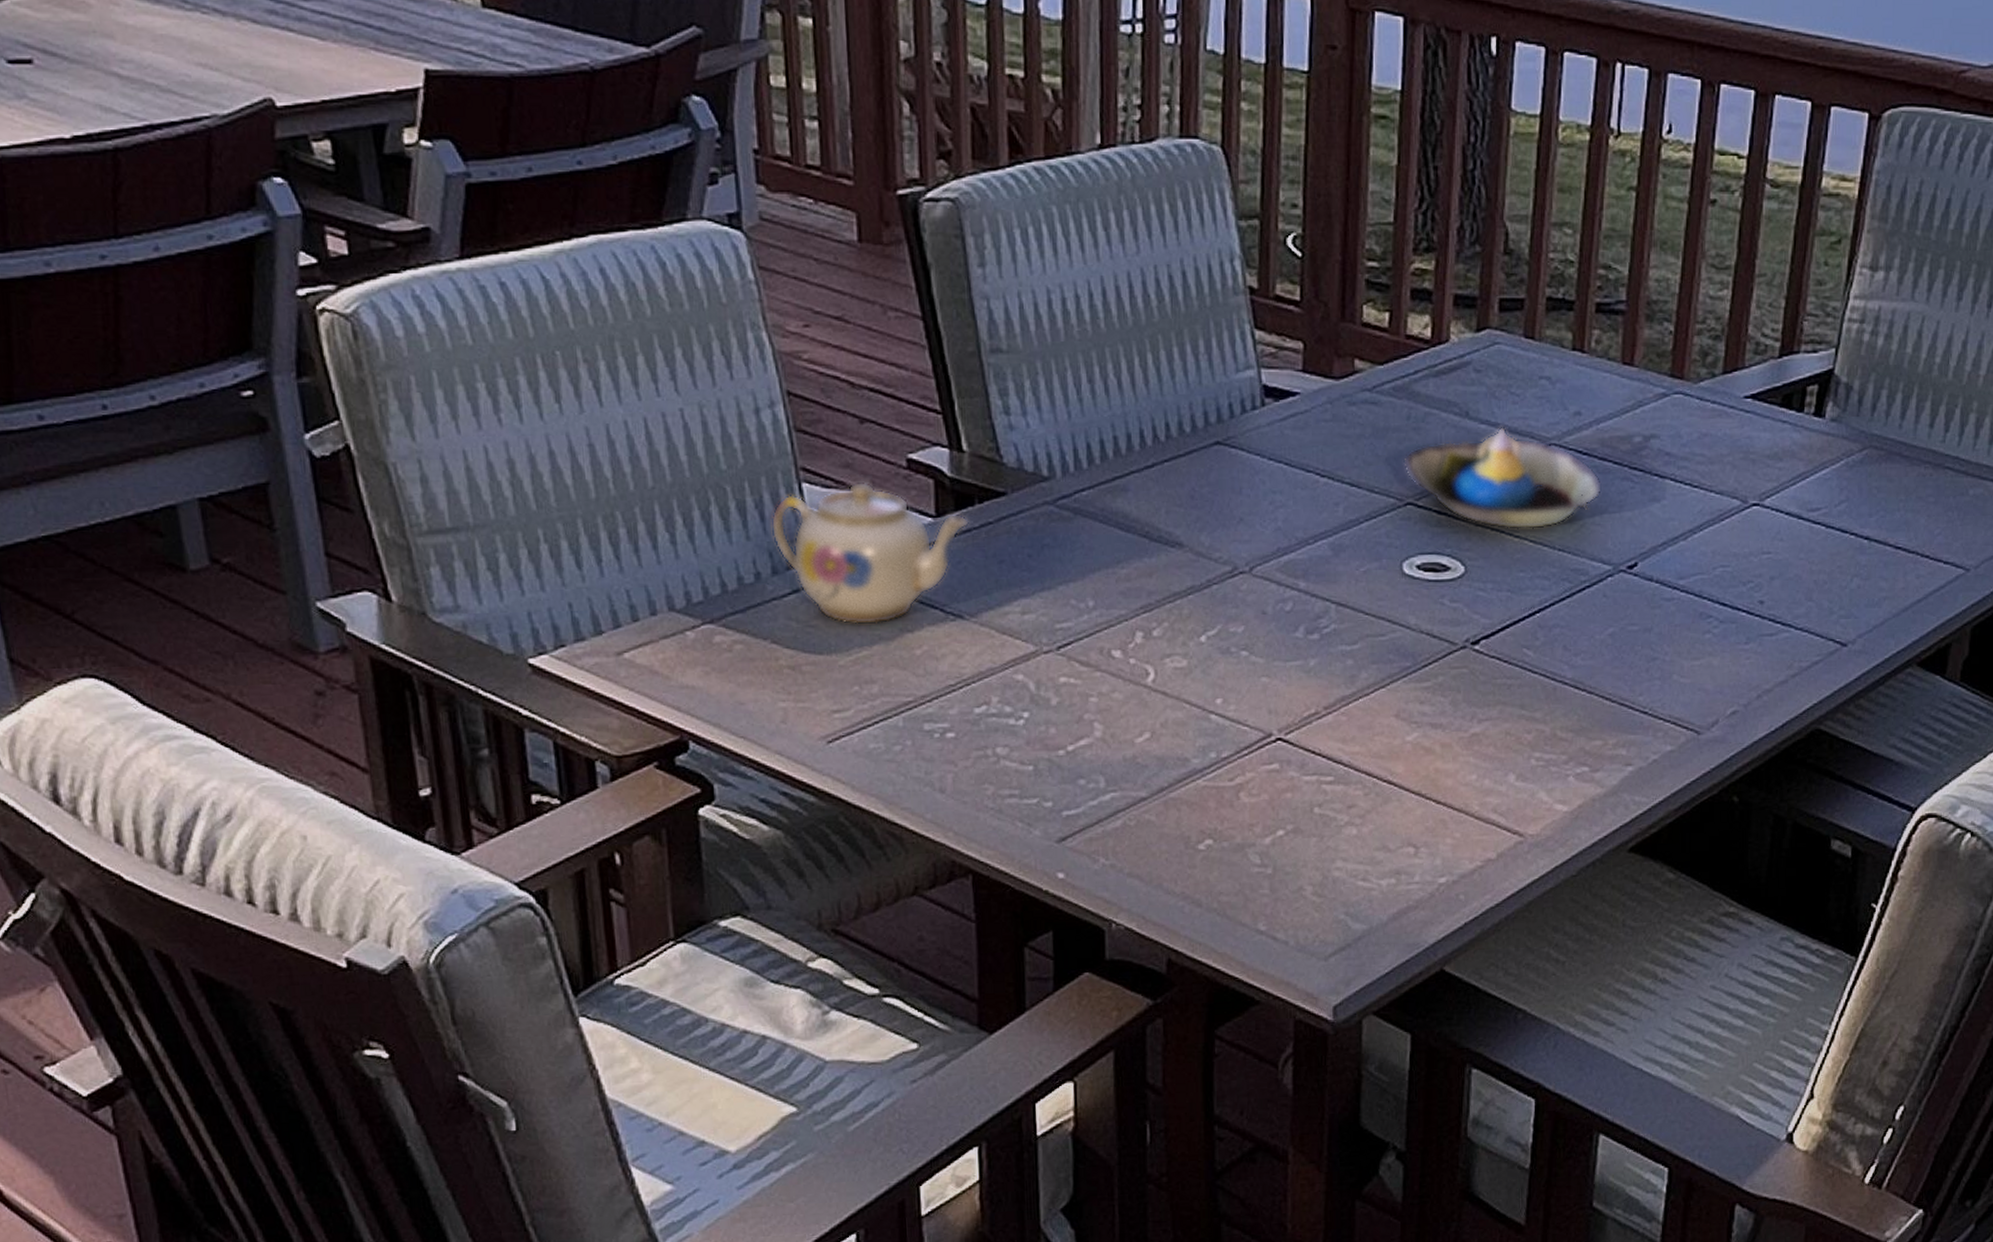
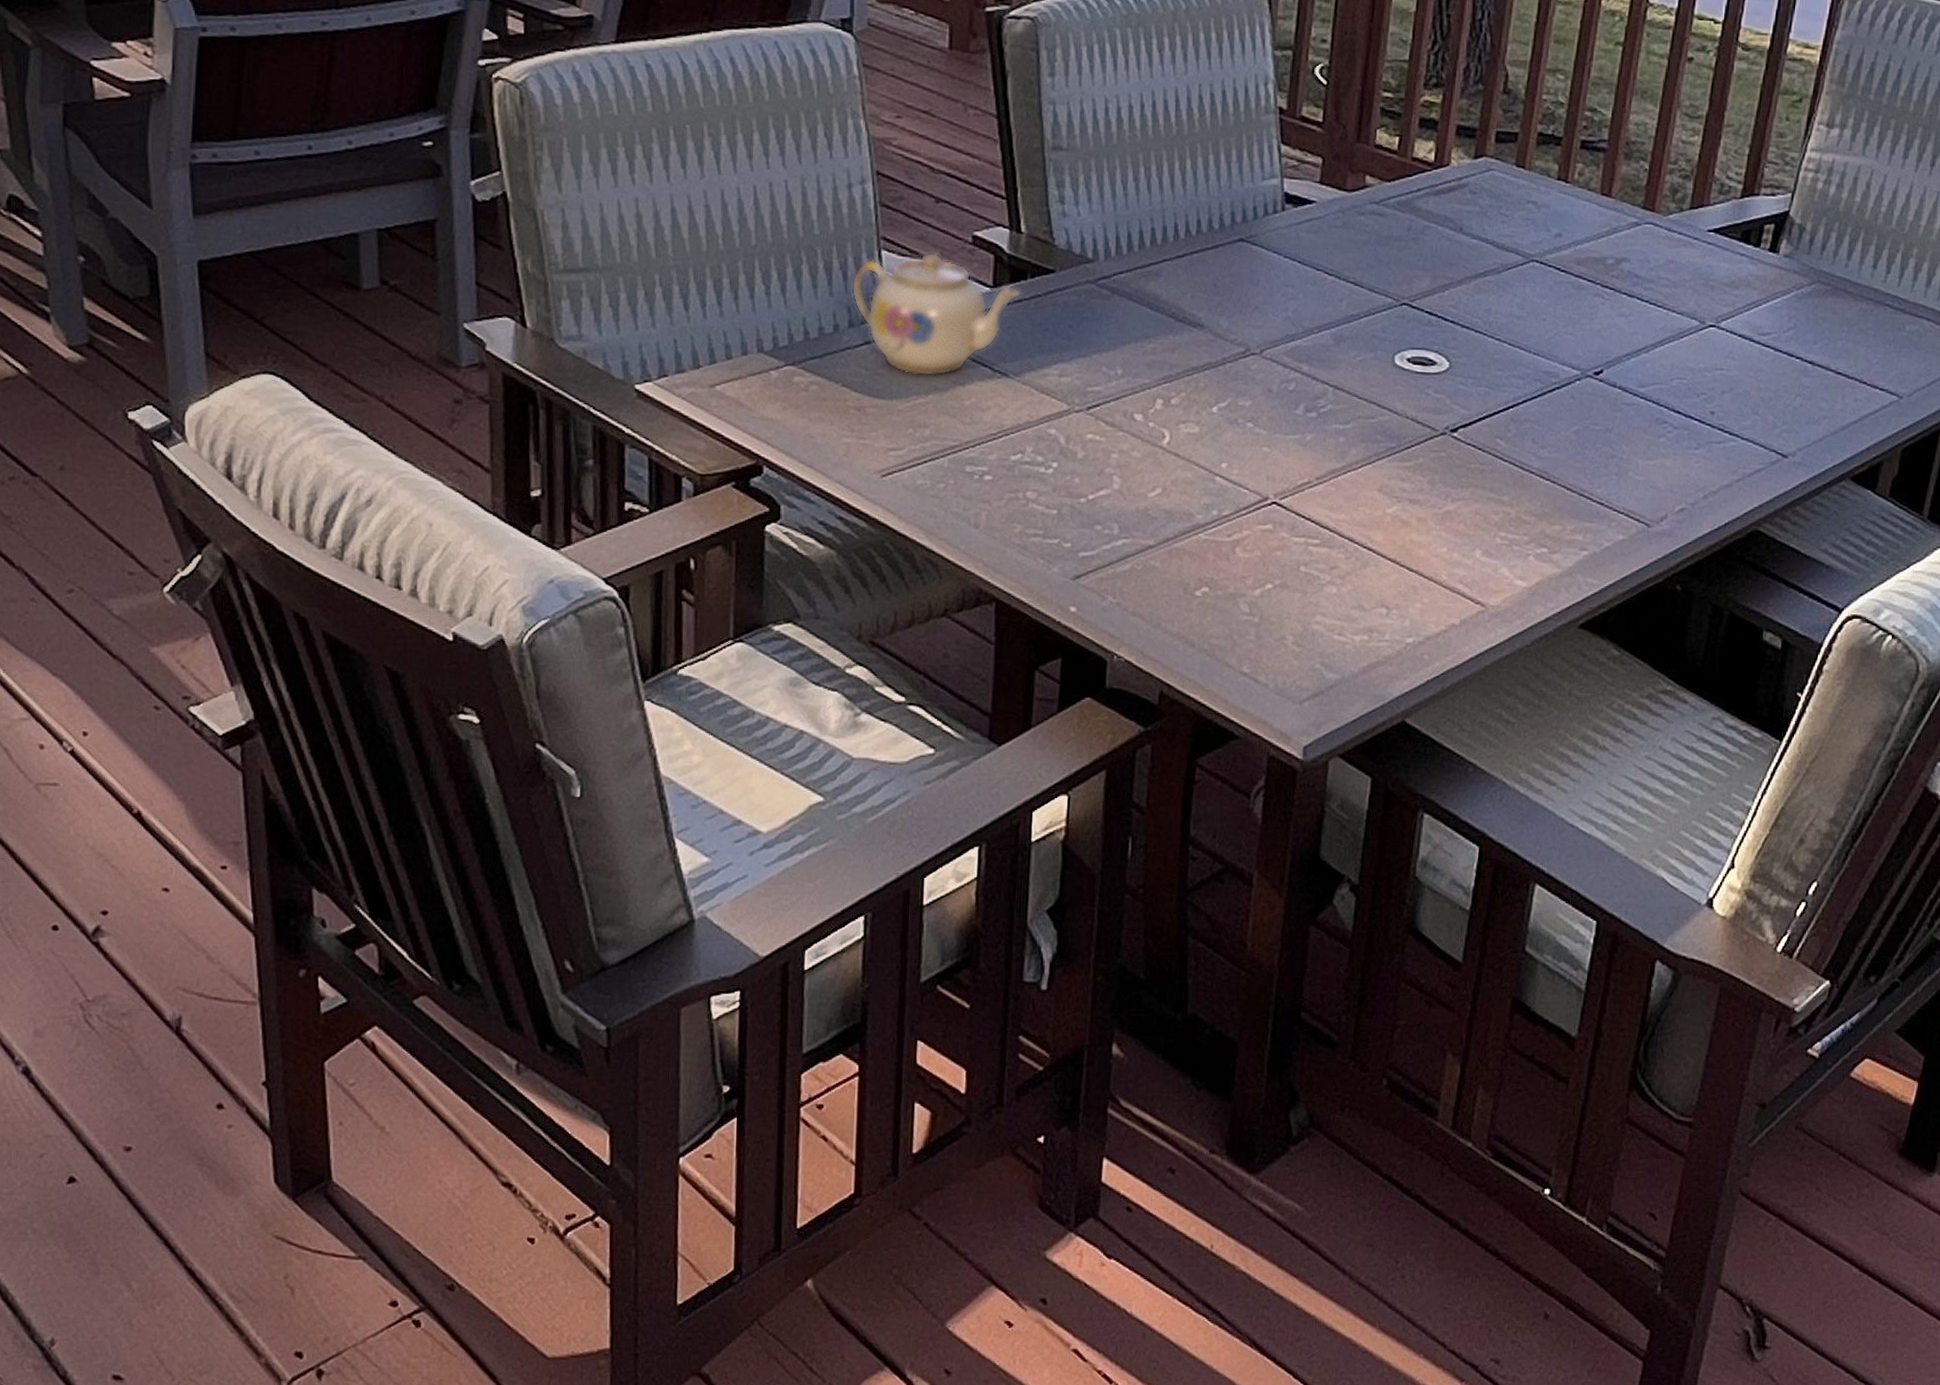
decorative bowl: present [1402,427,1603,530] -> none [1401,242,1577,334]

